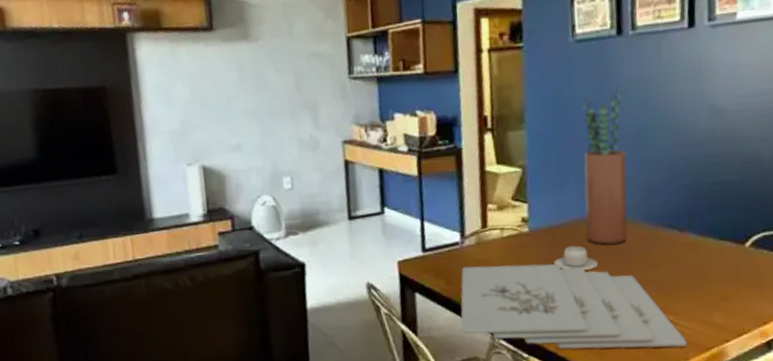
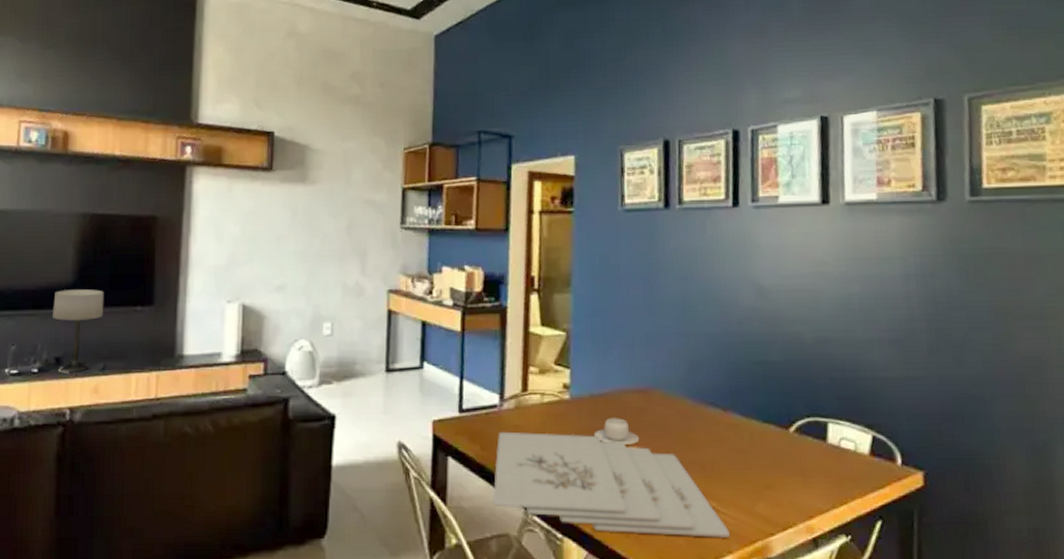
table lamp: none [21,163,72,244] -> present [53,289,104,373]
vase: present [582,86,628,246] -> none [627,257,672,420]

